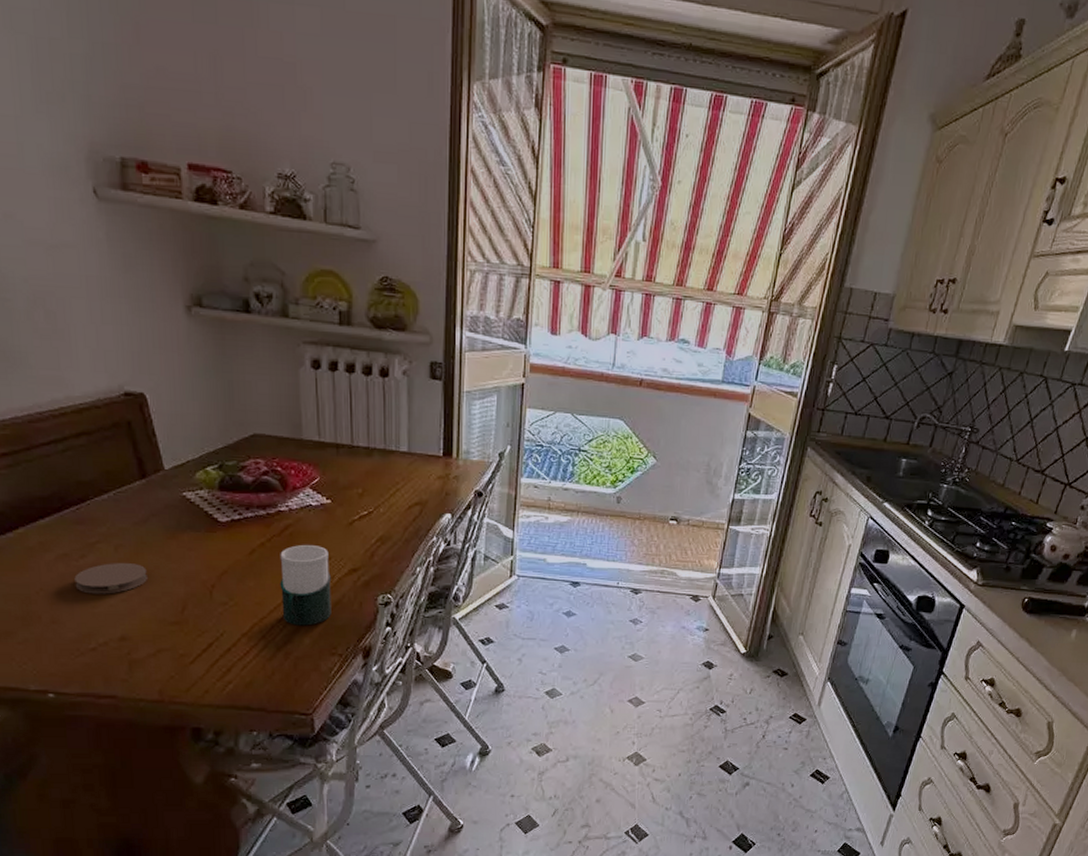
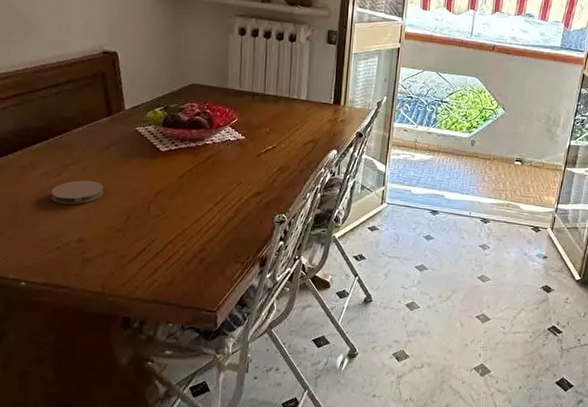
cup: present [280,544,332,626] -> none [200,171,241,237]

